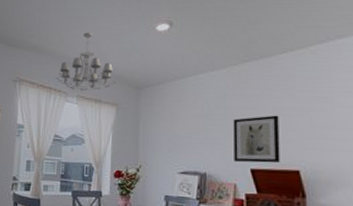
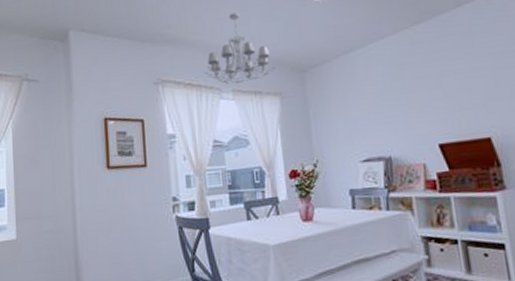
wall art: present [233,115,280,164] -> none [413,79,469,139]

